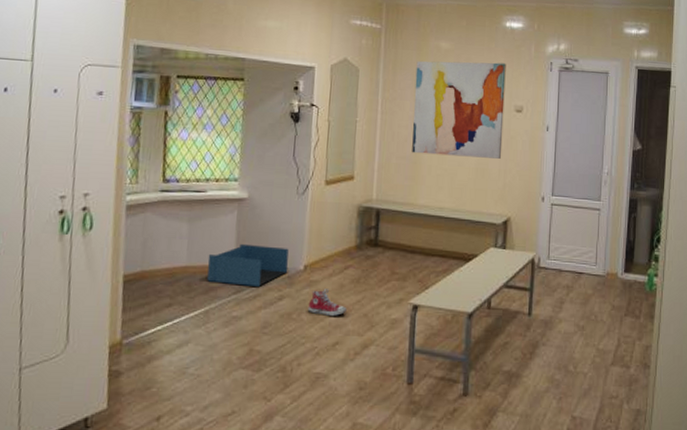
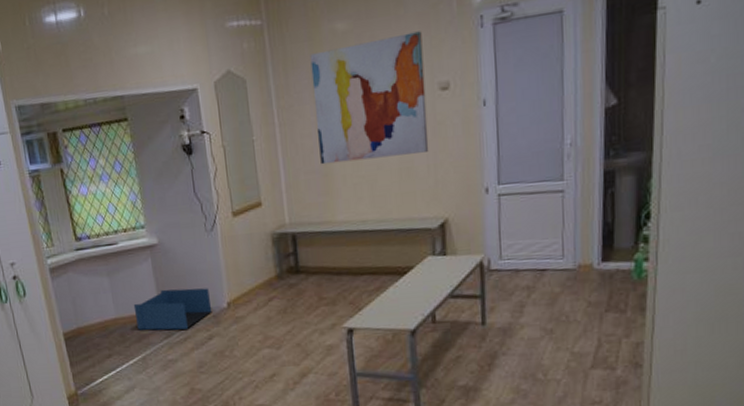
shoe: present [307,289,347,317] -> none [238,323,278,350]

